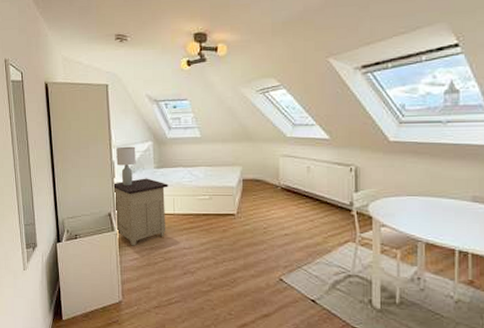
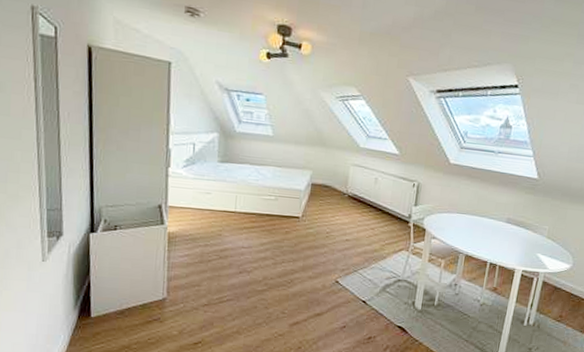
nightstand: present [112,178,168,246] -> none [166,171,232,242]
lamp: present [116,146,136,186] -> none [173,133,198,178]

